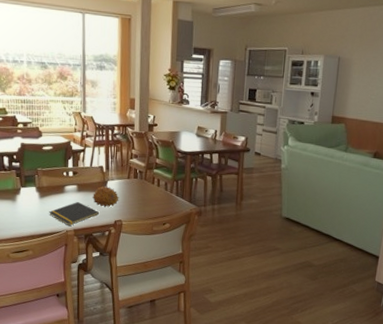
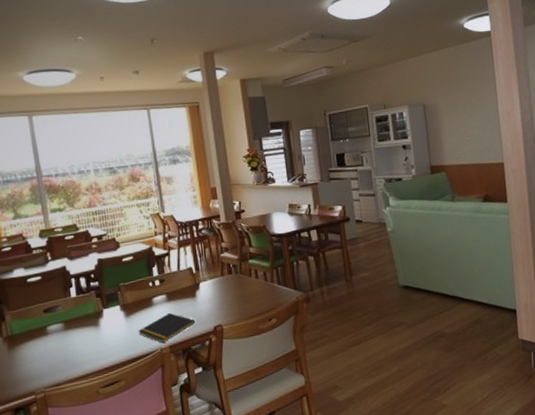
fruit: present [92,185,119,208] -> none [184,288,216,314]

